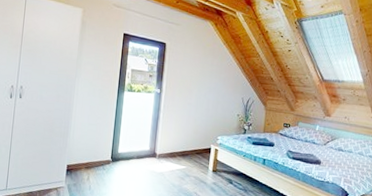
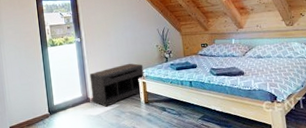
bench: none [159,126,219,166] -> present [89,63,144,107]

